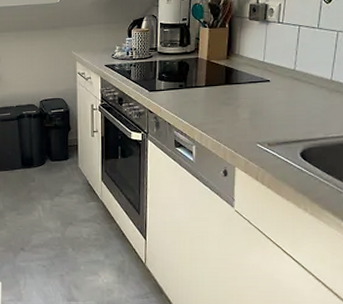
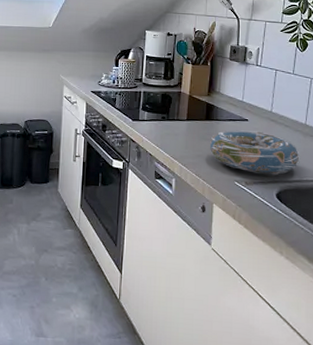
decorative bowl: none [231,91,325,135] -> present [210,130,300,176]

